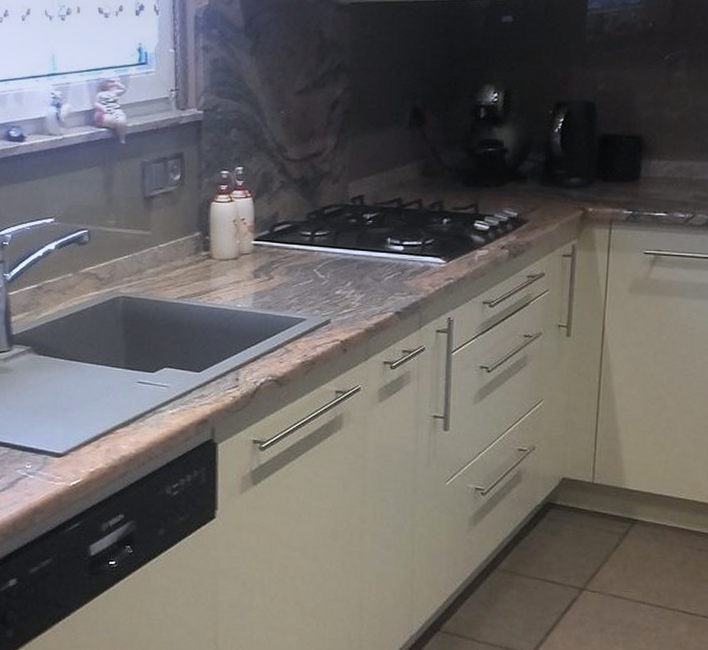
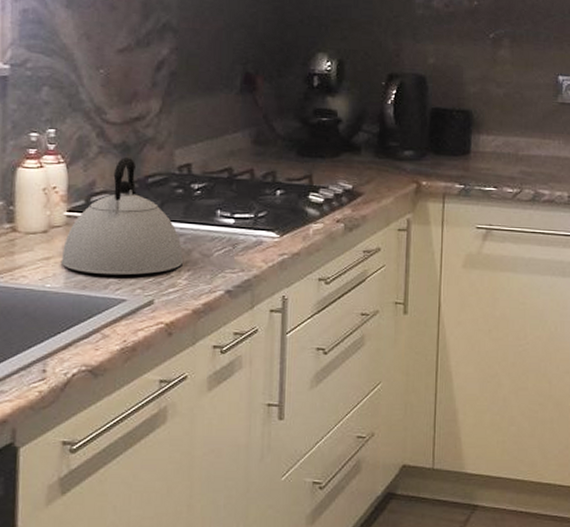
kettle: none [249,190,357,298] -> present [60,156,184,276]

